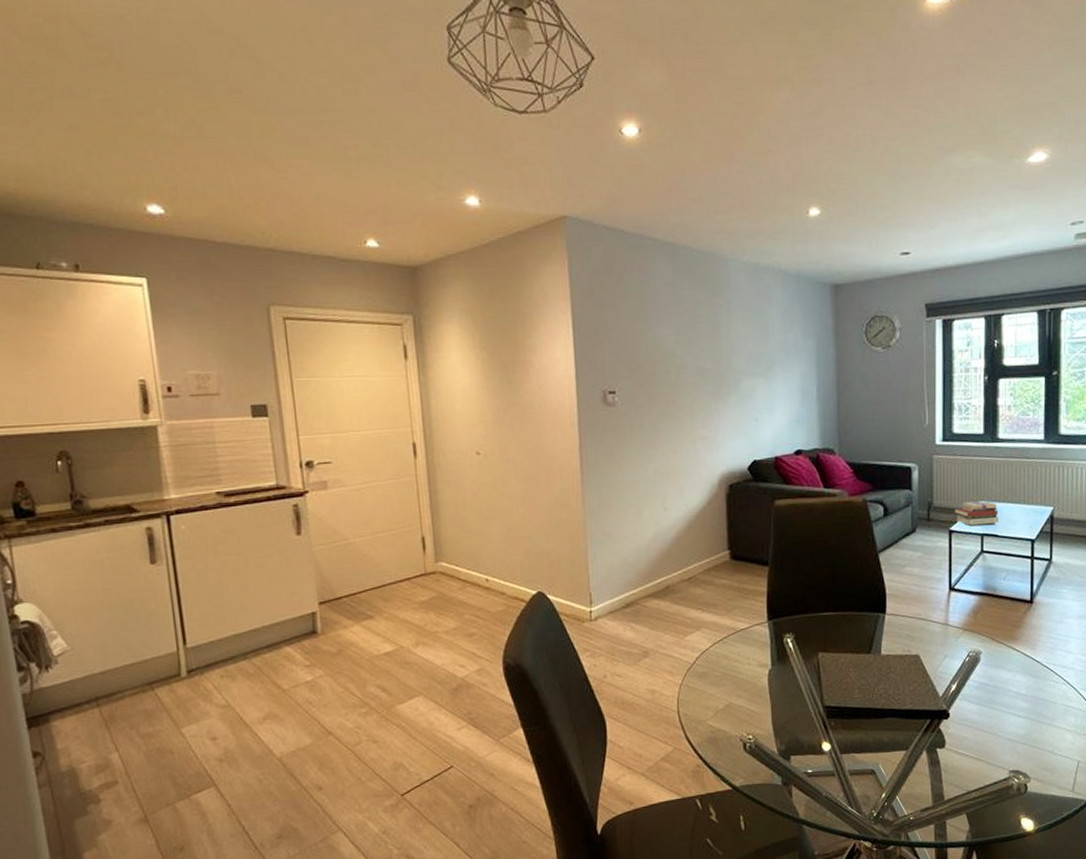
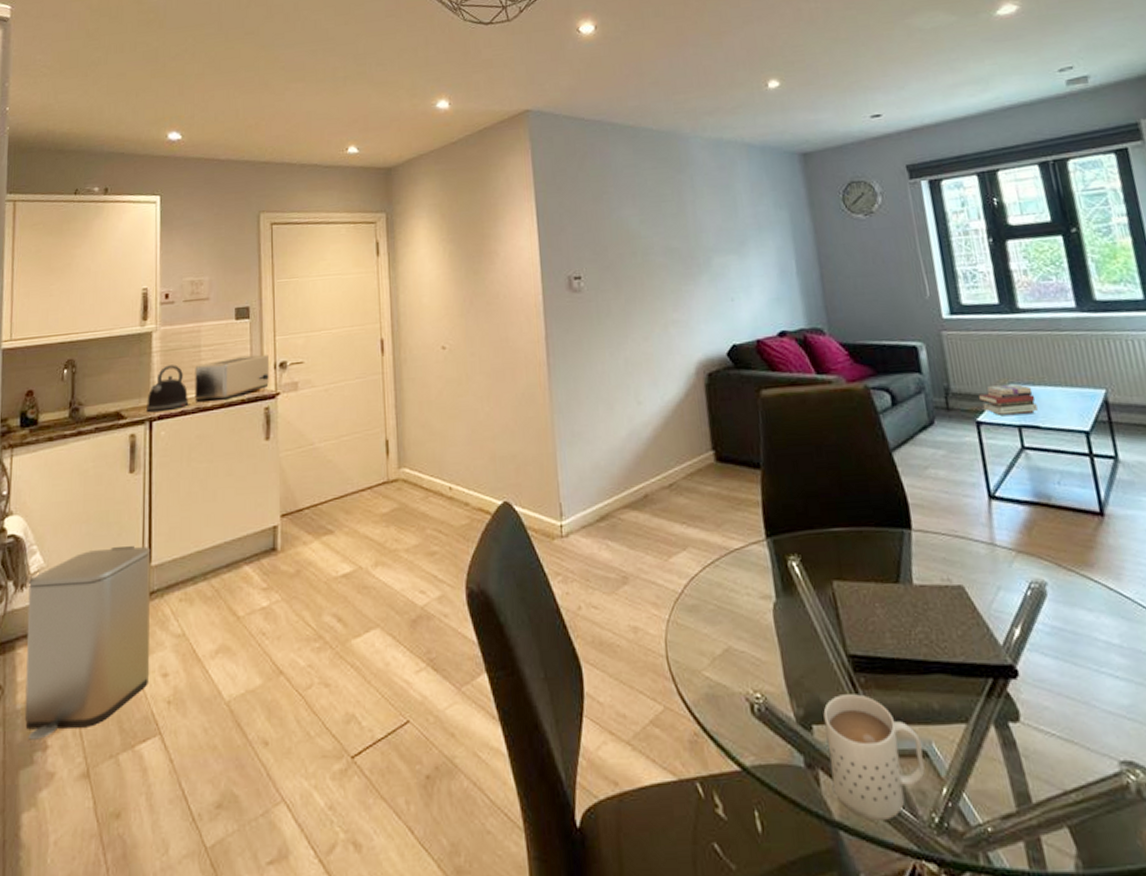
pedal bin: none [54,631,198,796] -> present [24,546,151,740]
kettle: none [159,460,209,507] -> present [145,364,189,413]
toaster: none [211,453,296,498] -> present [195,354,269,402]
mug: none [800,733,871,817] -> present [823,694,926,821]

